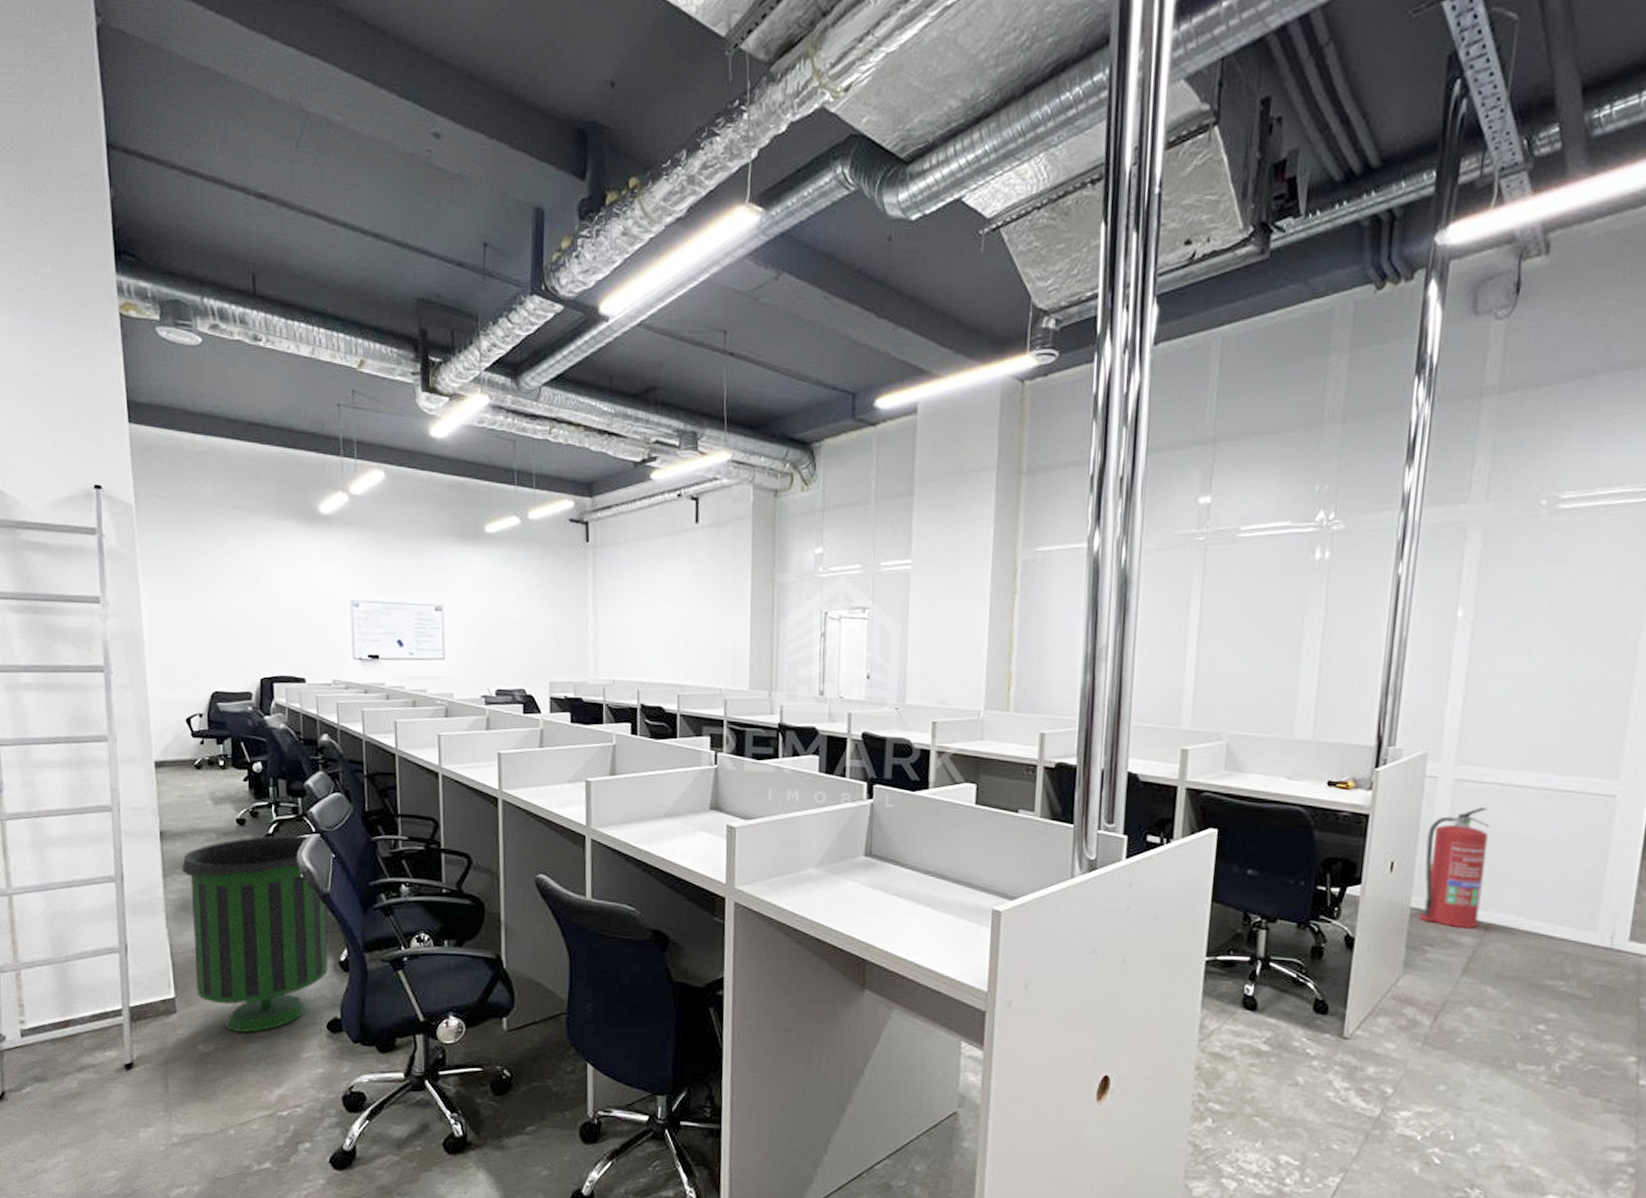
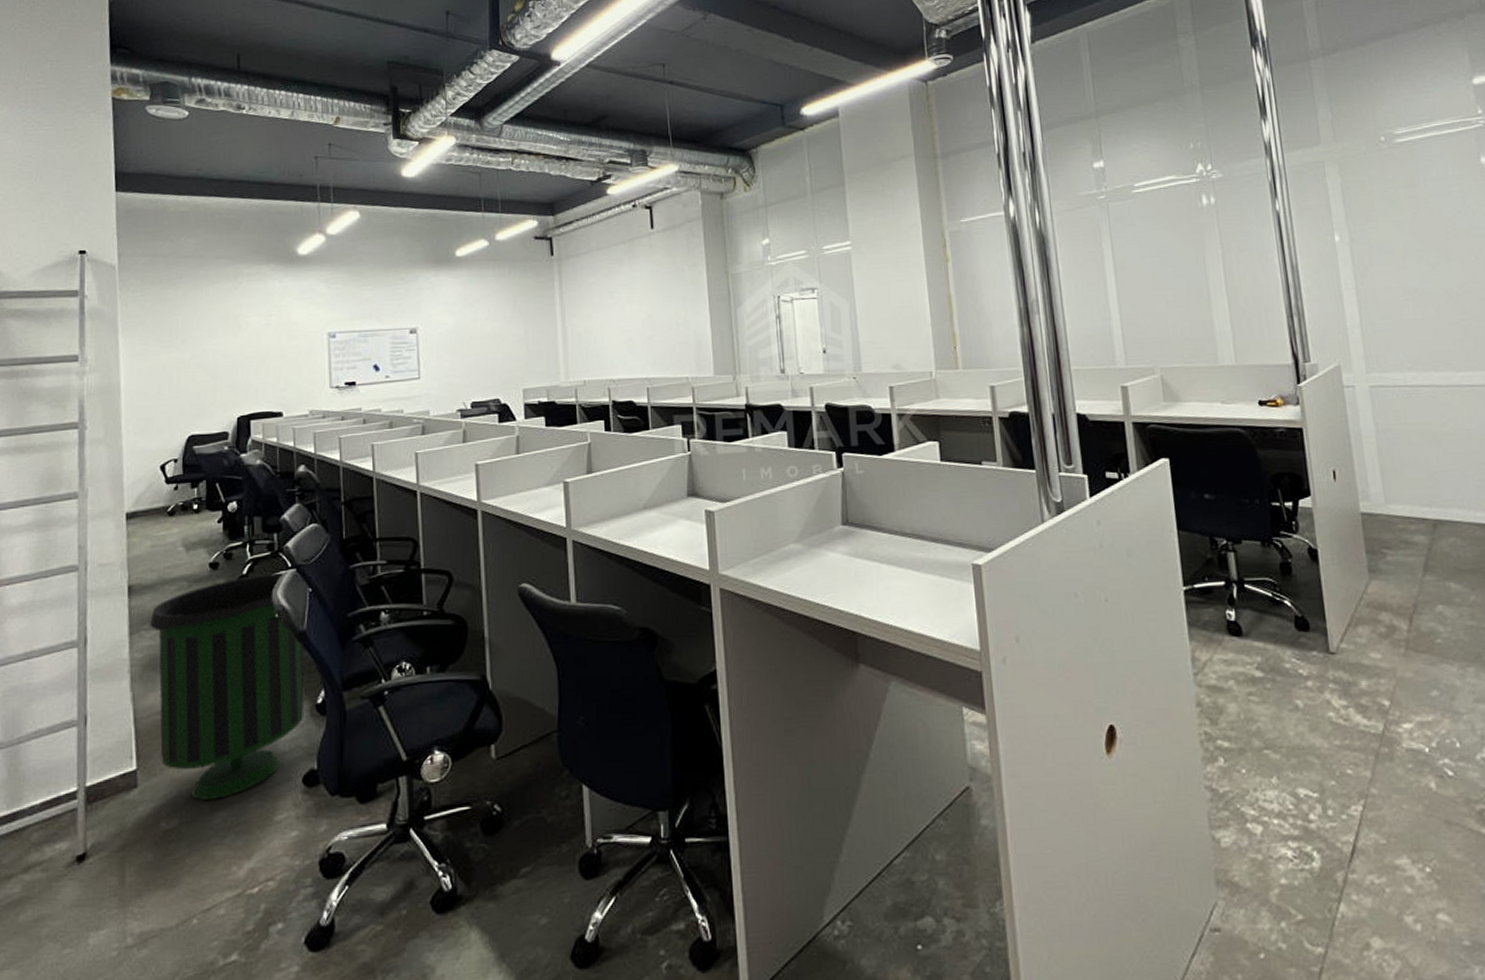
fire extinguisher: present [1420,807,1490,928] -> none [1358,409,1426,527]

